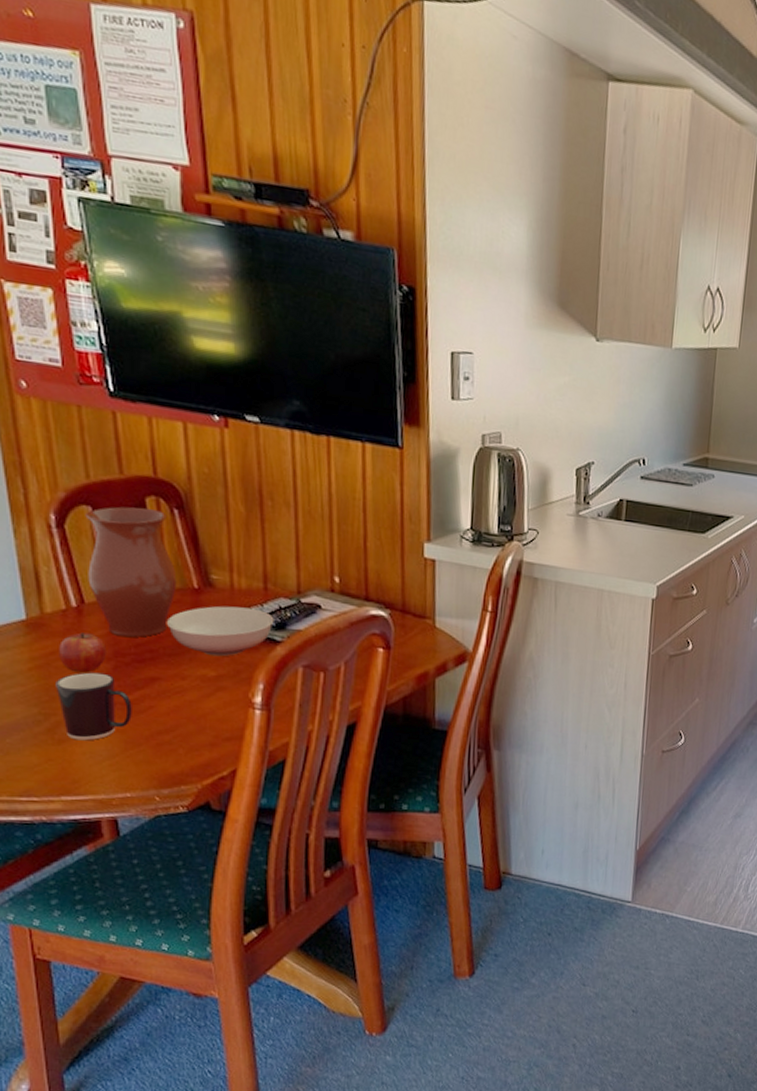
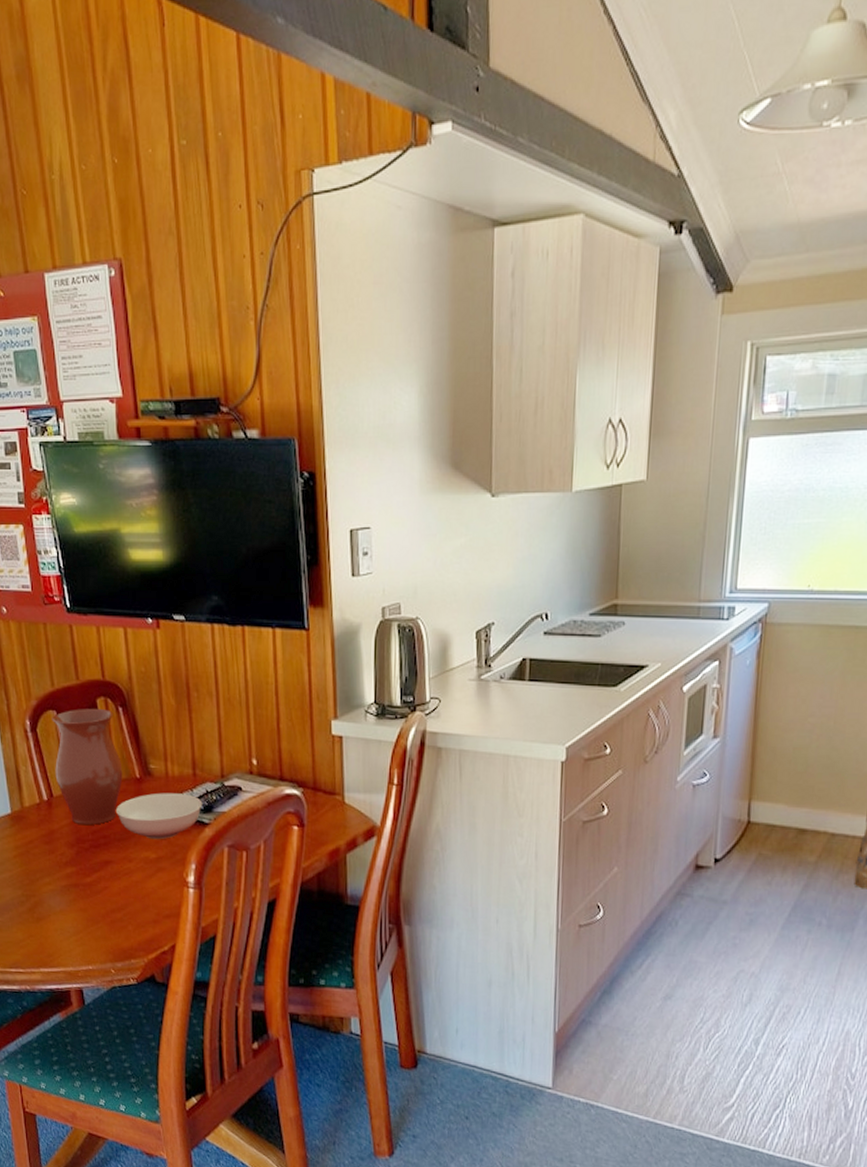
mug: present [55,672,132,741] -> none [34,857,91,919]
fruit: present [59,632,108,673] -> none [36,823,71,859]

